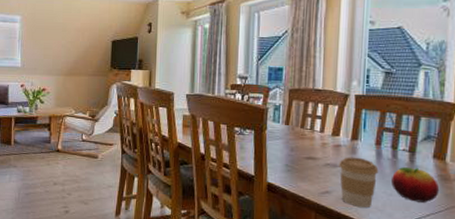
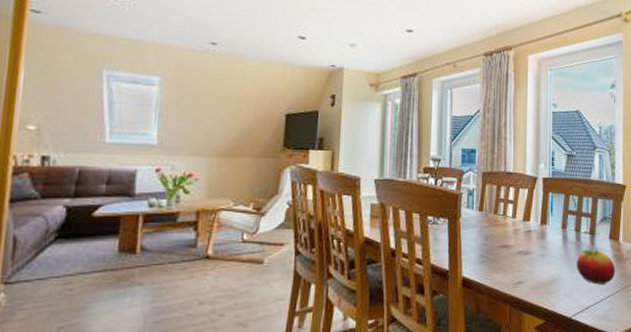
coffee cup: present [339,157,379,208] -> none [530,242,565,295]

